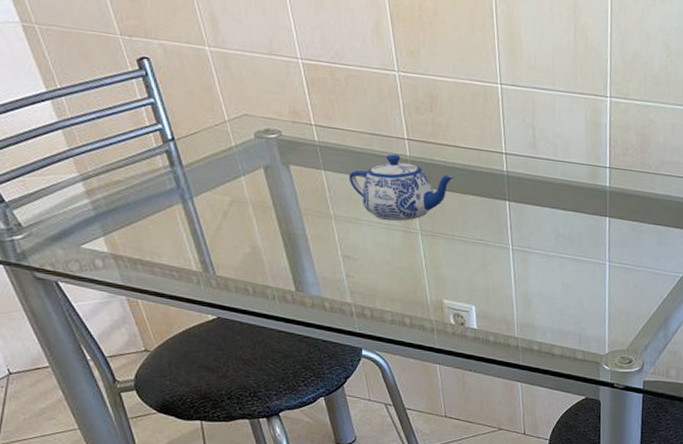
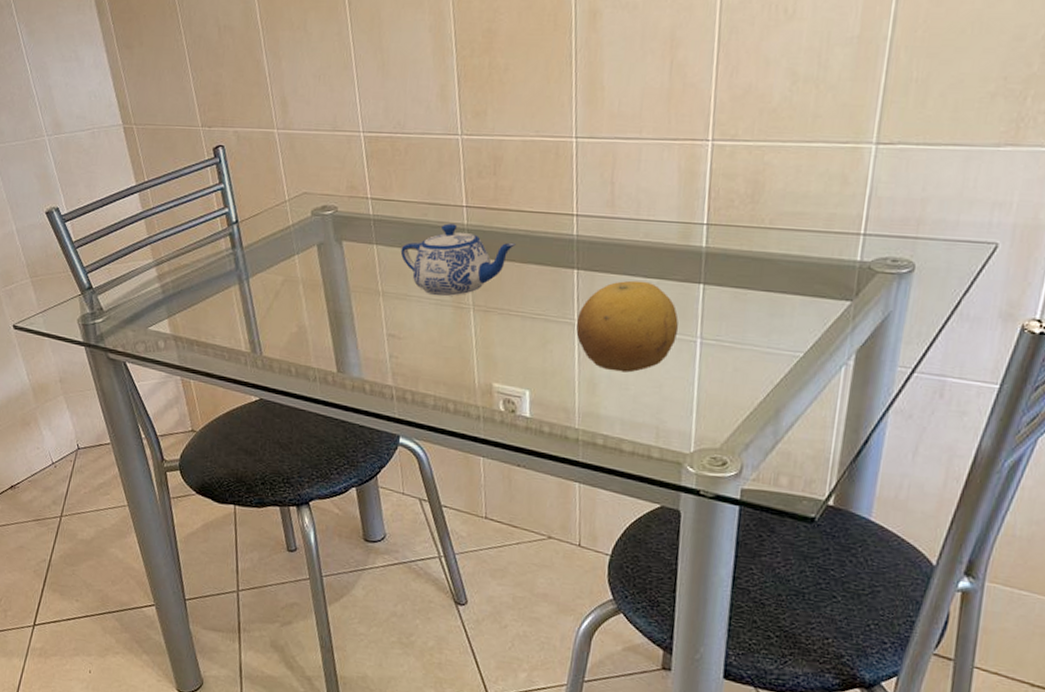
fruit: none [511,212,592,290] -> present [576,280,679,373]

